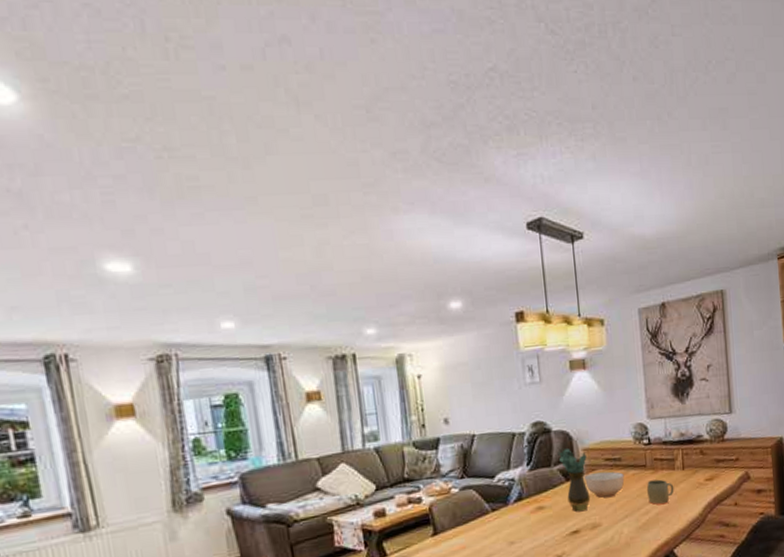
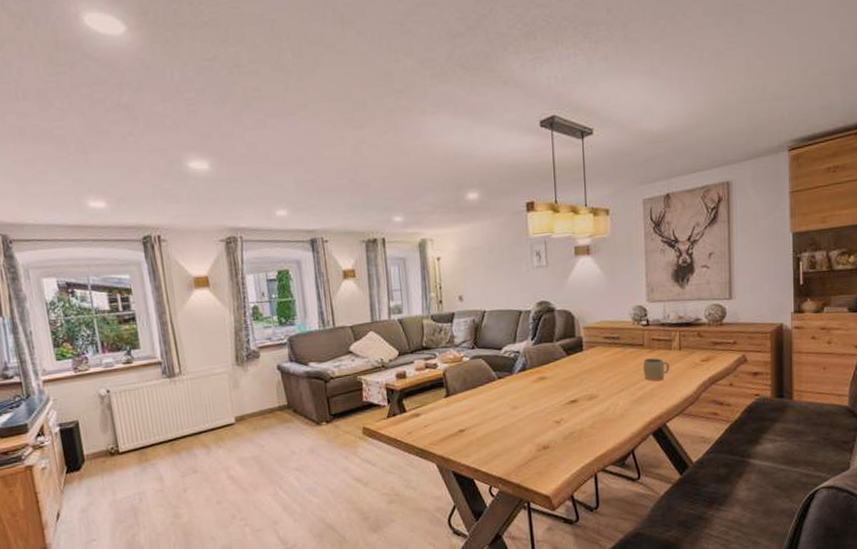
vase: present [557,447,591,512] -> none [560,325,589,384]
bowl: present [584,471,625,498] -> none [584,348,622,373]

